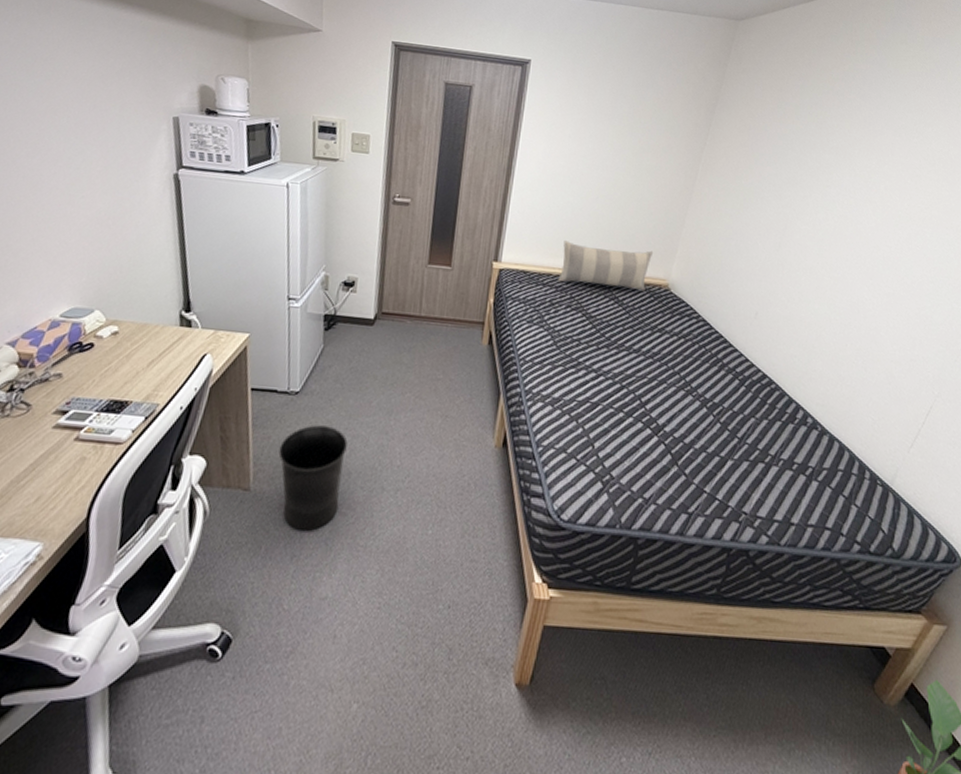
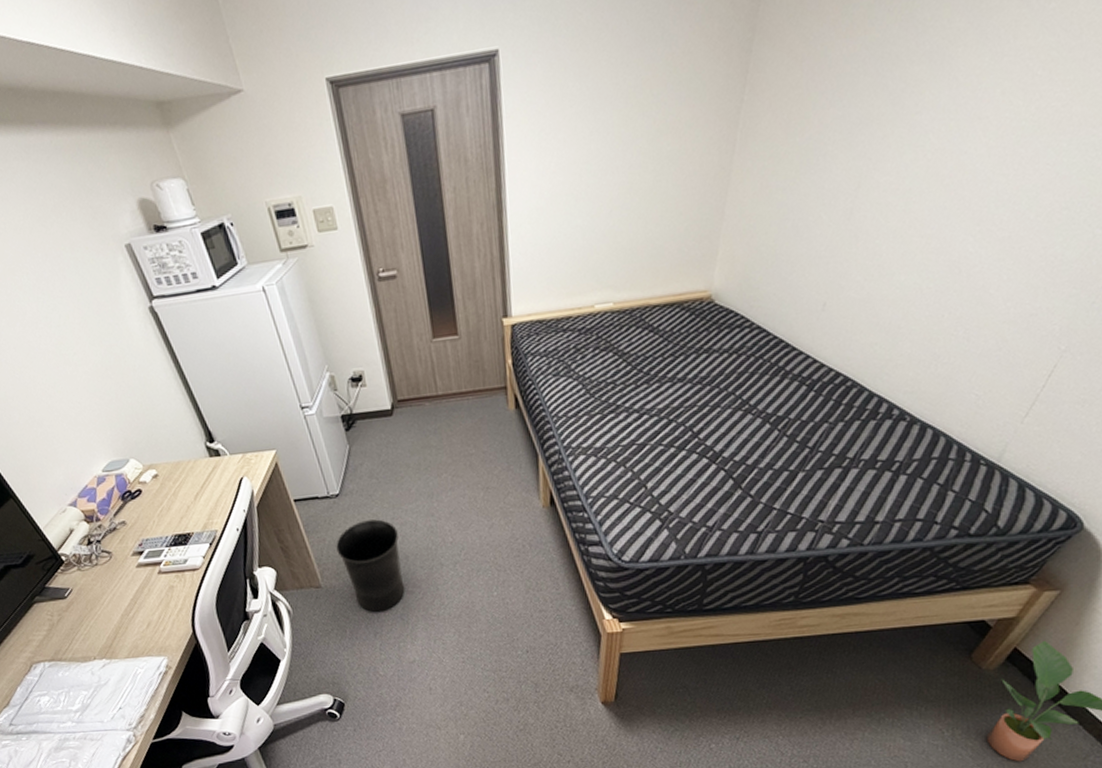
pillow: present [557,241,654,291] -> none [578,259,689,324]

